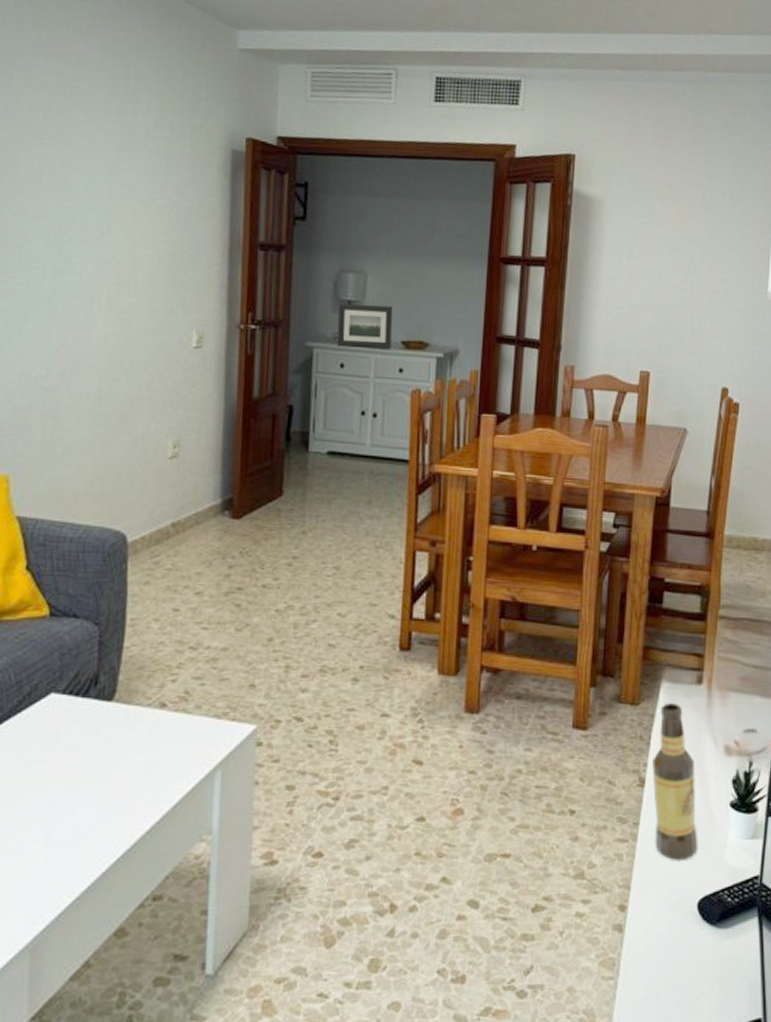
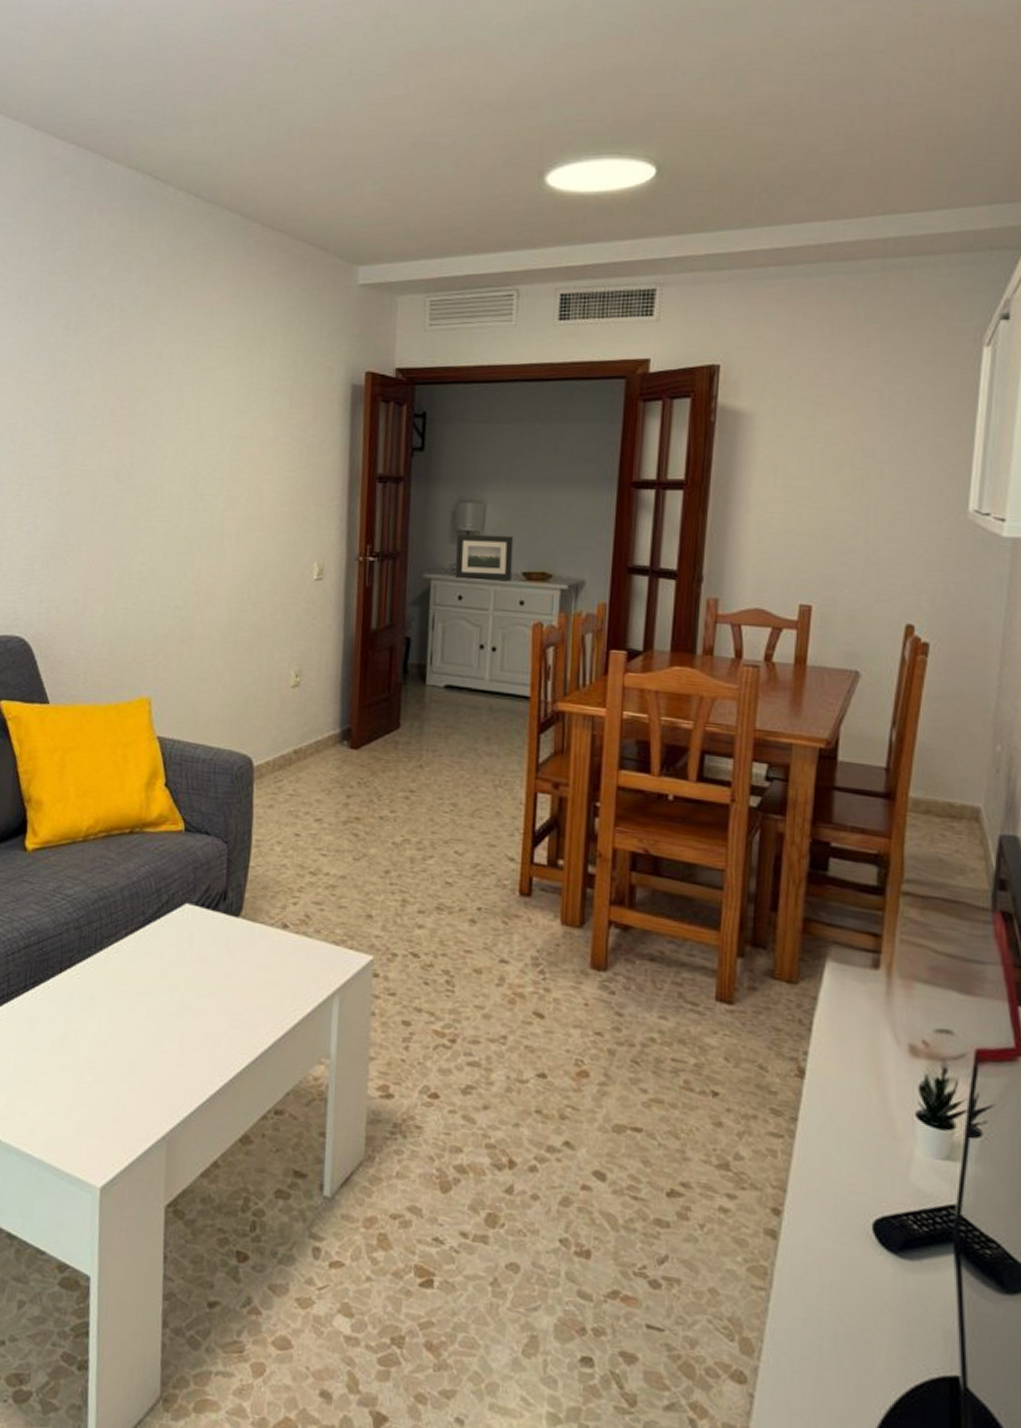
bottle: present [652,703,698,860] -> none [814,986,874,1170]

